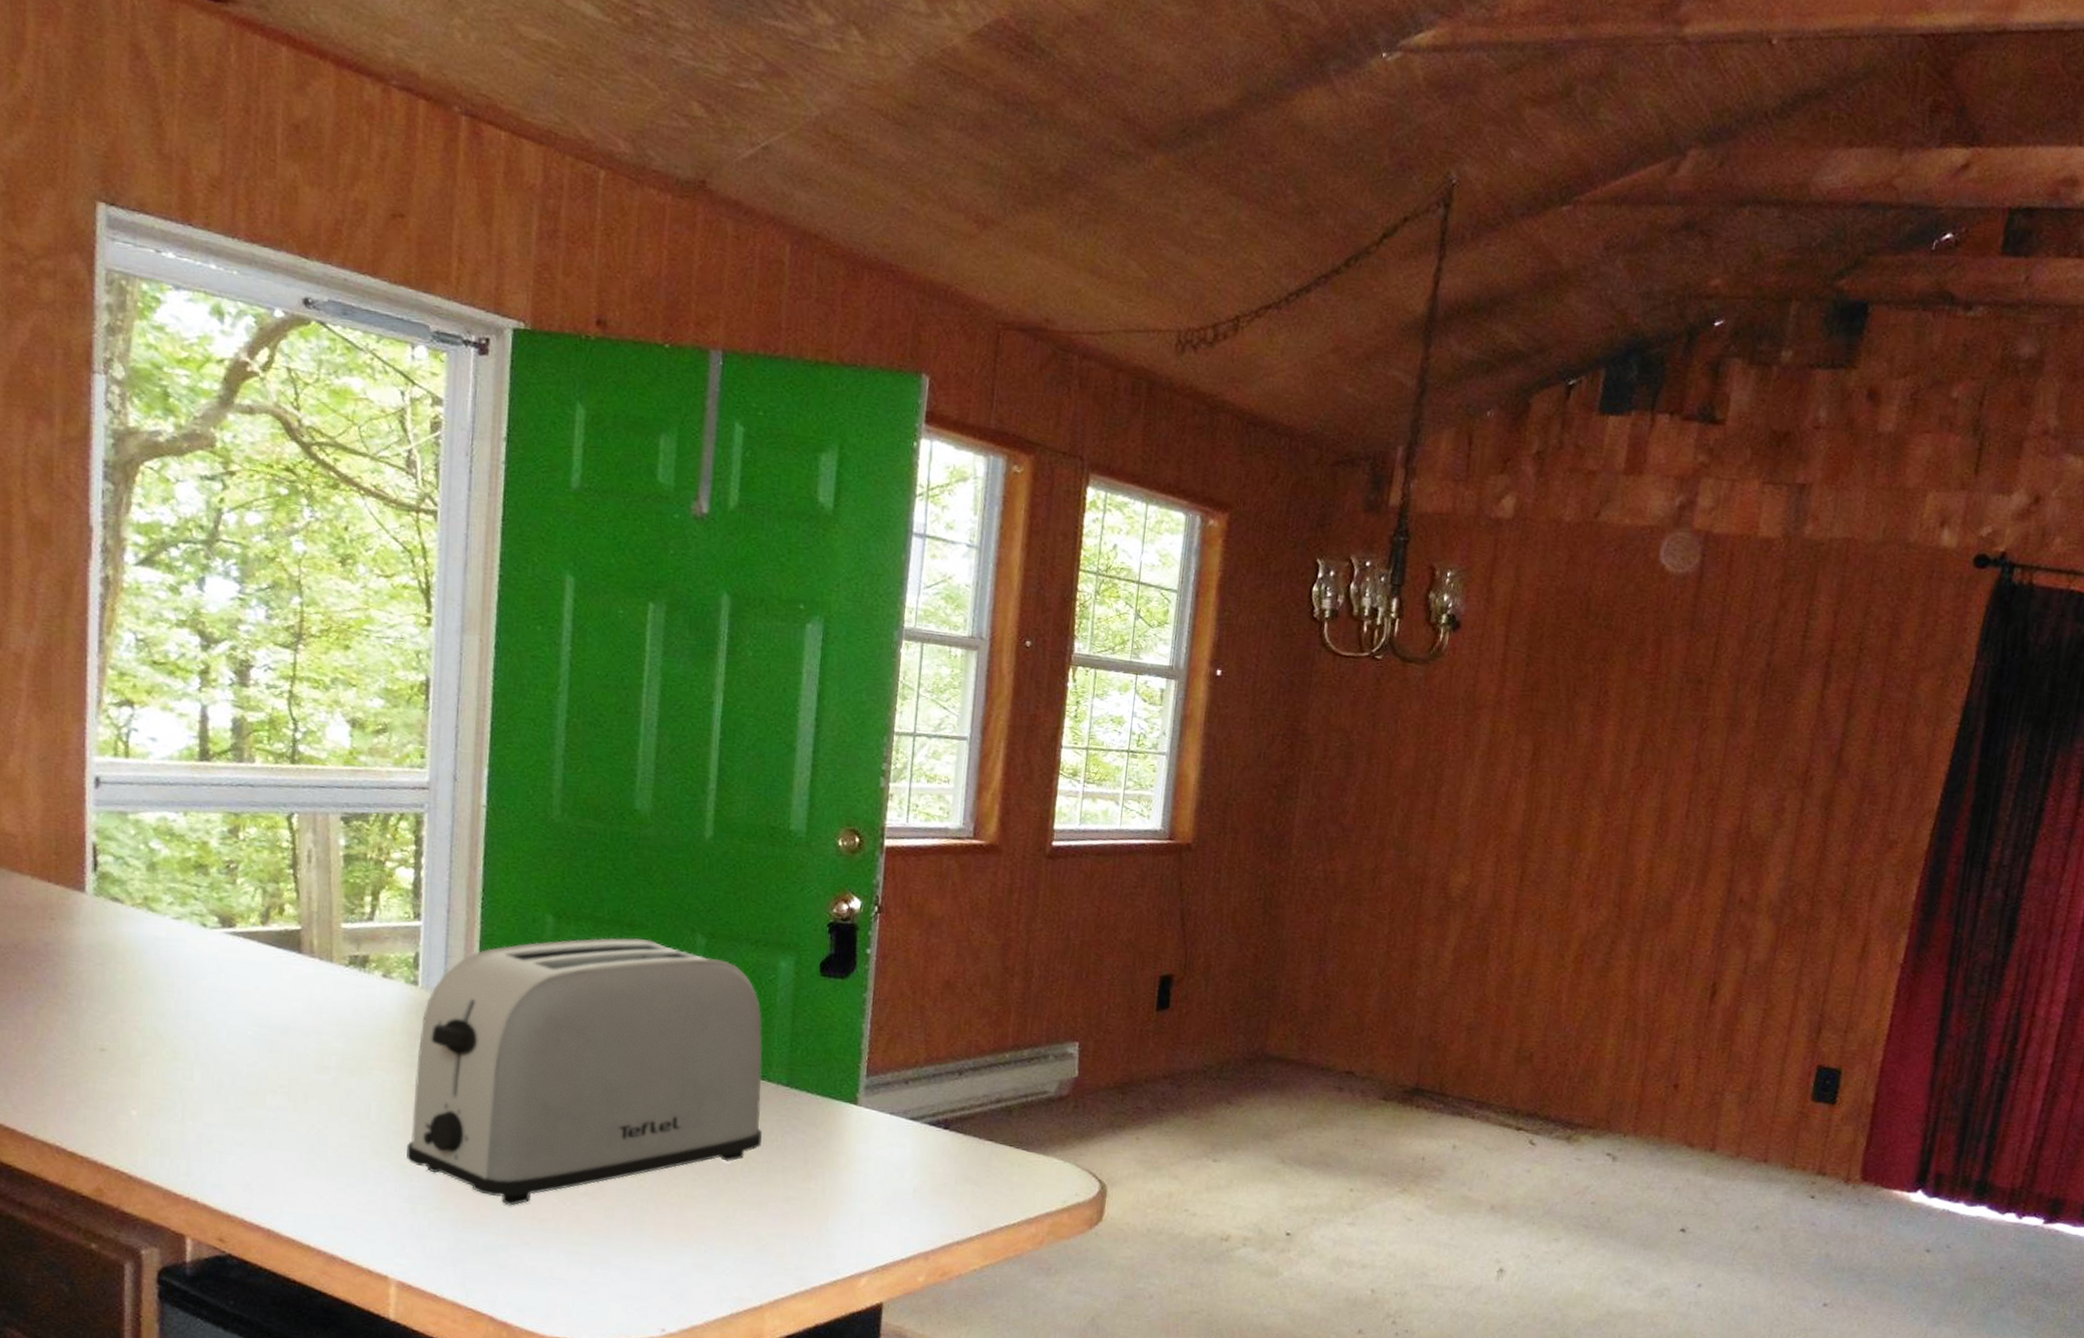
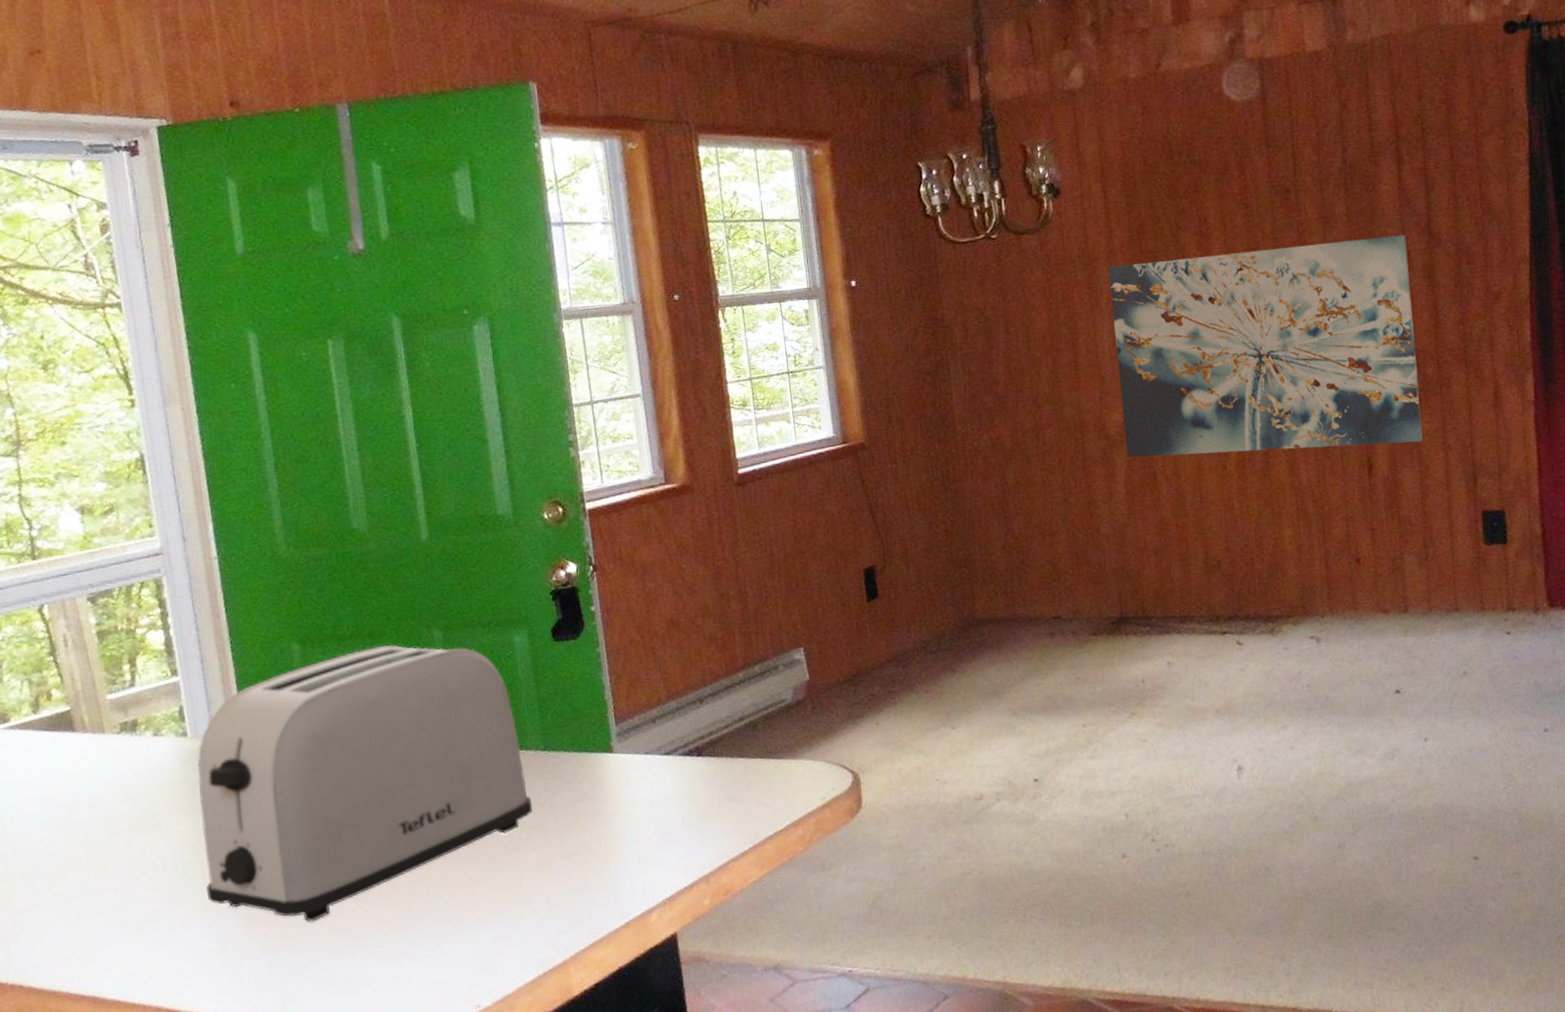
wall art: none [1463,719,1813,979] -> present [1109,234,1423,458]

